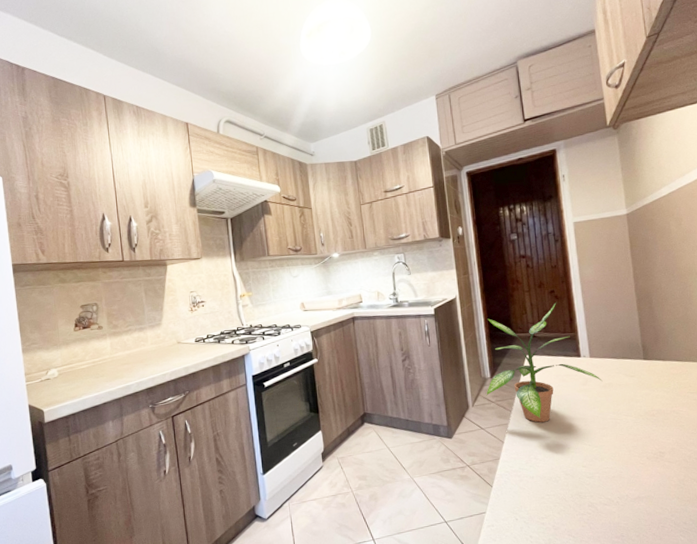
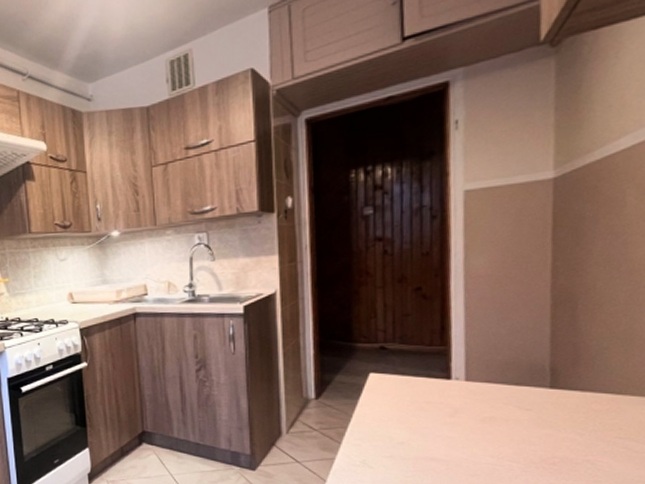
potted plant: present [486,302,603,422] -> none [307,304,481,460]

